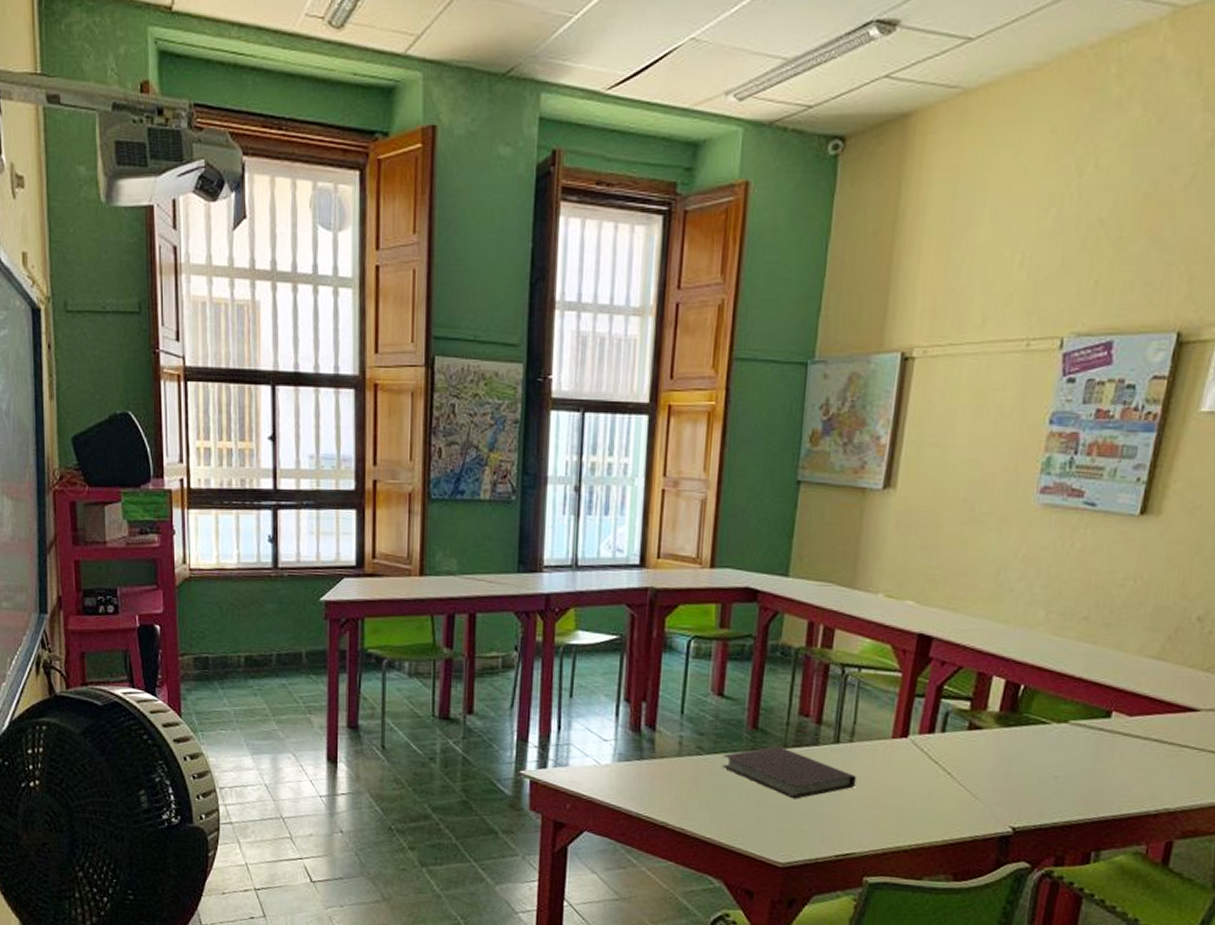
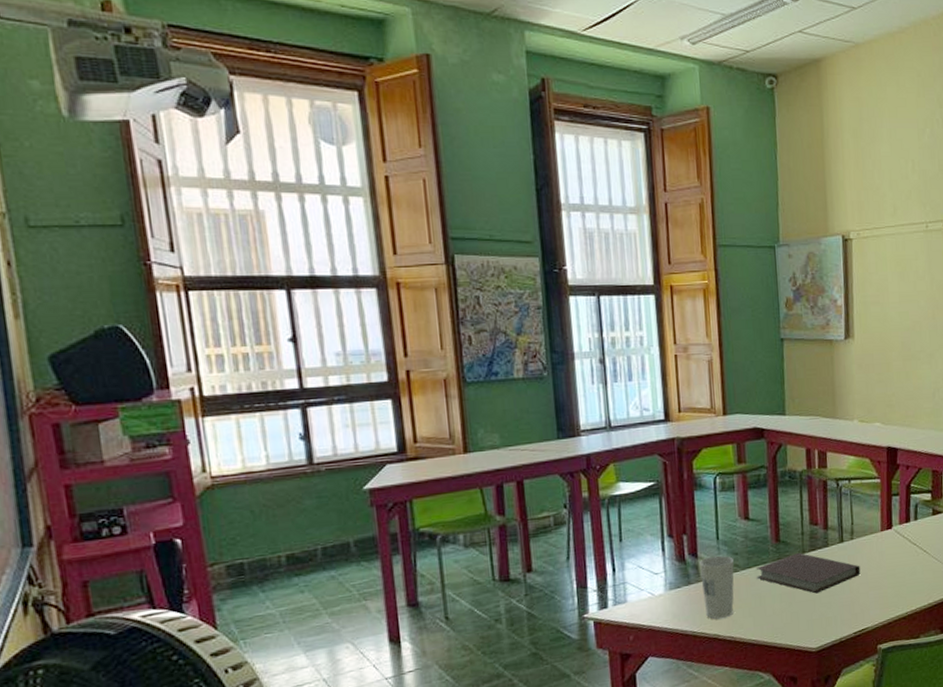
cup: none [655,731,697,806] -> present [699,555,734,619]

